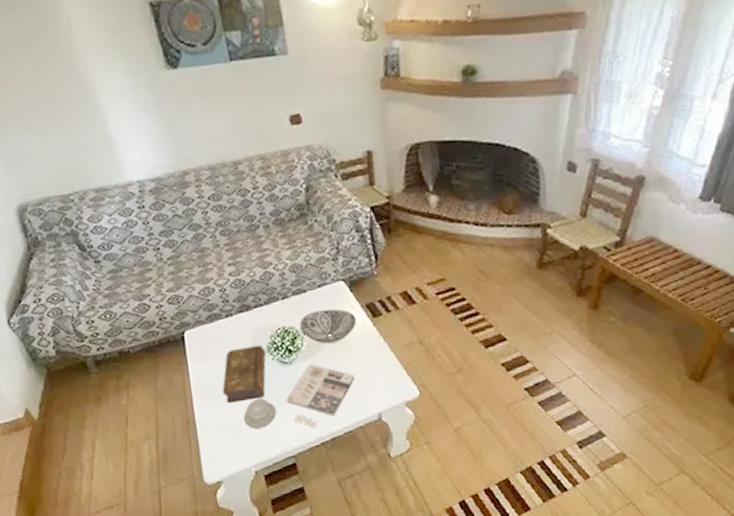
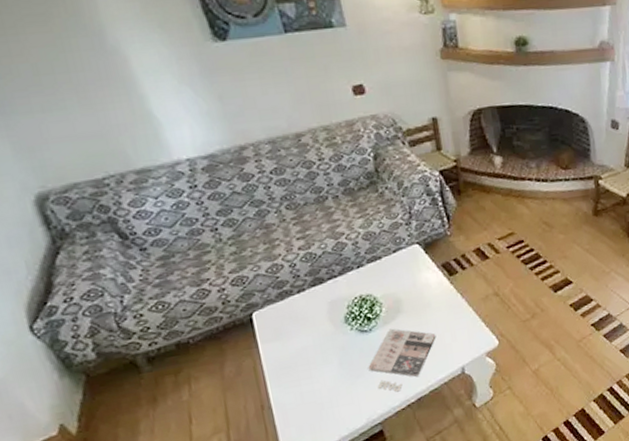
book: present [222,344,266,402] -> none [299,316,345,380]
teacup: present [244,396,276,428] -> none [324,368,359,403]
decorative bowl: present [300,309,357,343] -> none [377,272,434,308]

